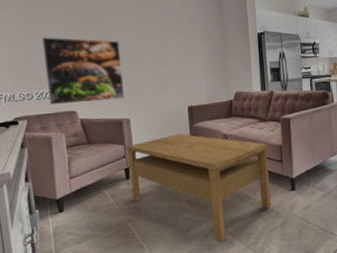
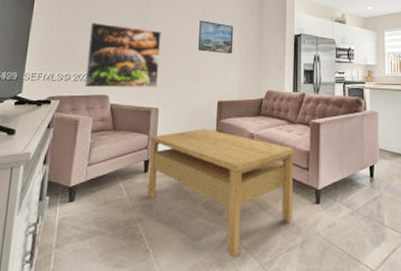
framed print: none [157,25,197,59] -> present [198,20,234,54]

